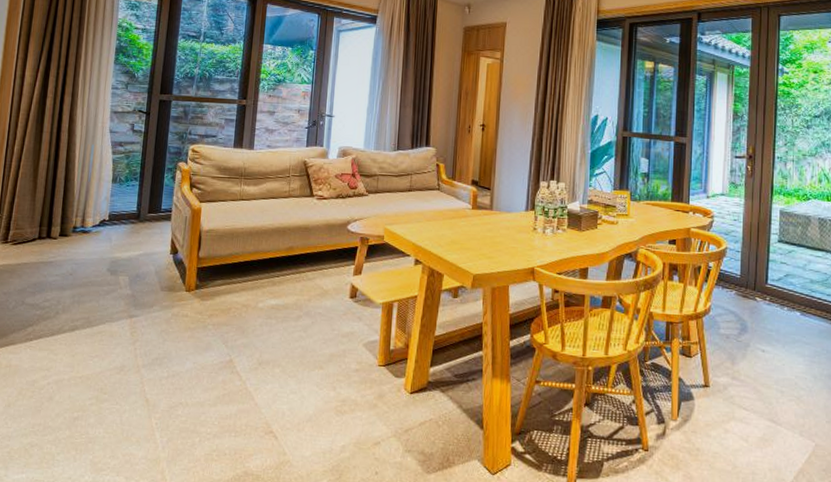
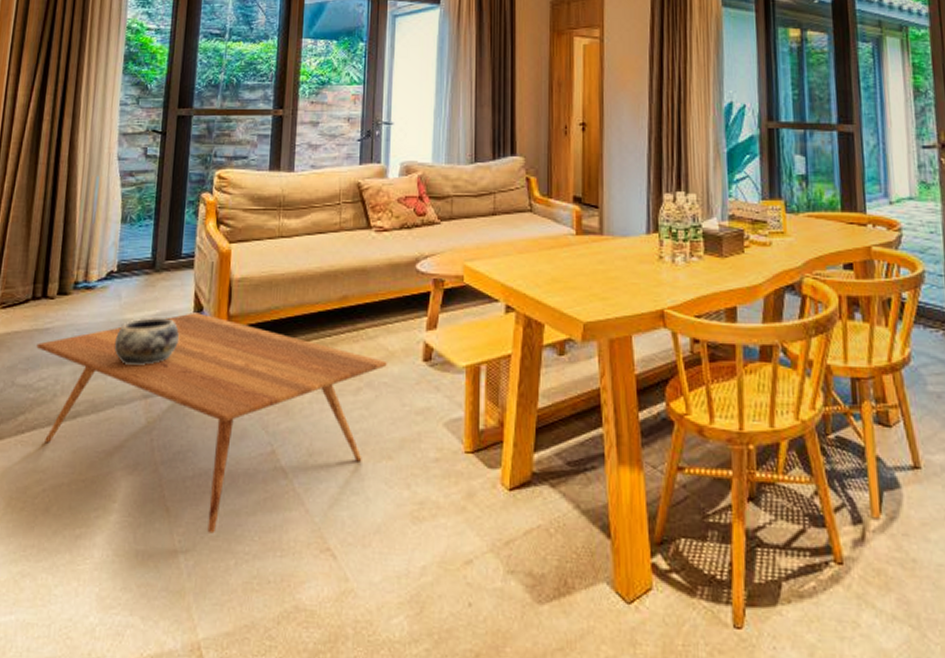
coffee table: none [42,254,322,419] -> present [36,312,387,534]
decorative bowl: none [105,257,158,293] -> present [114,317,179,366]

